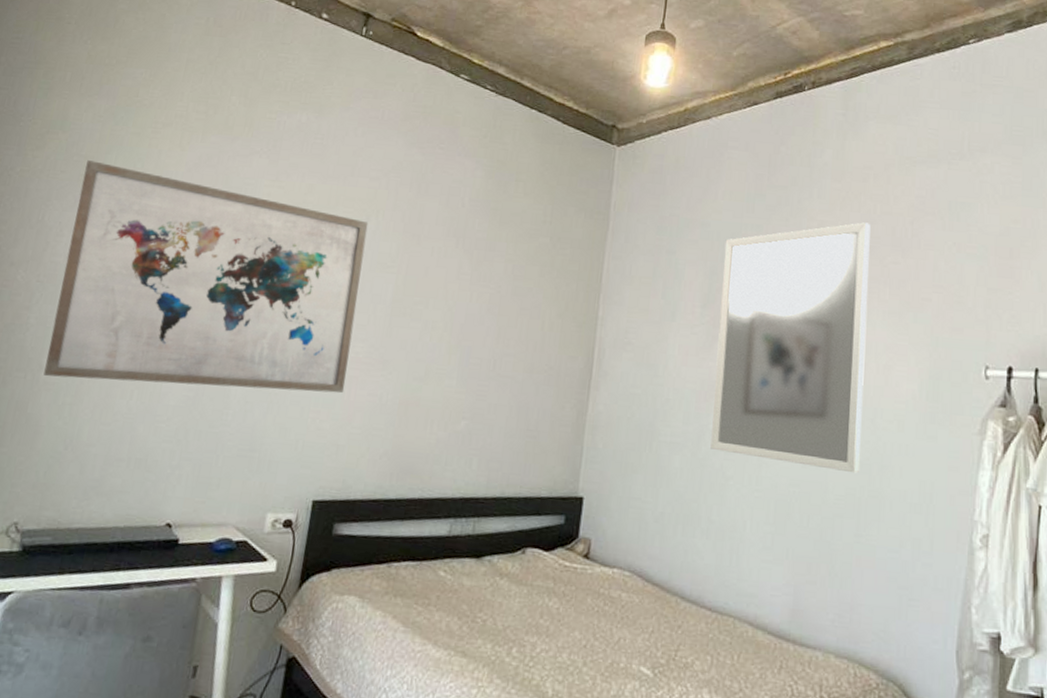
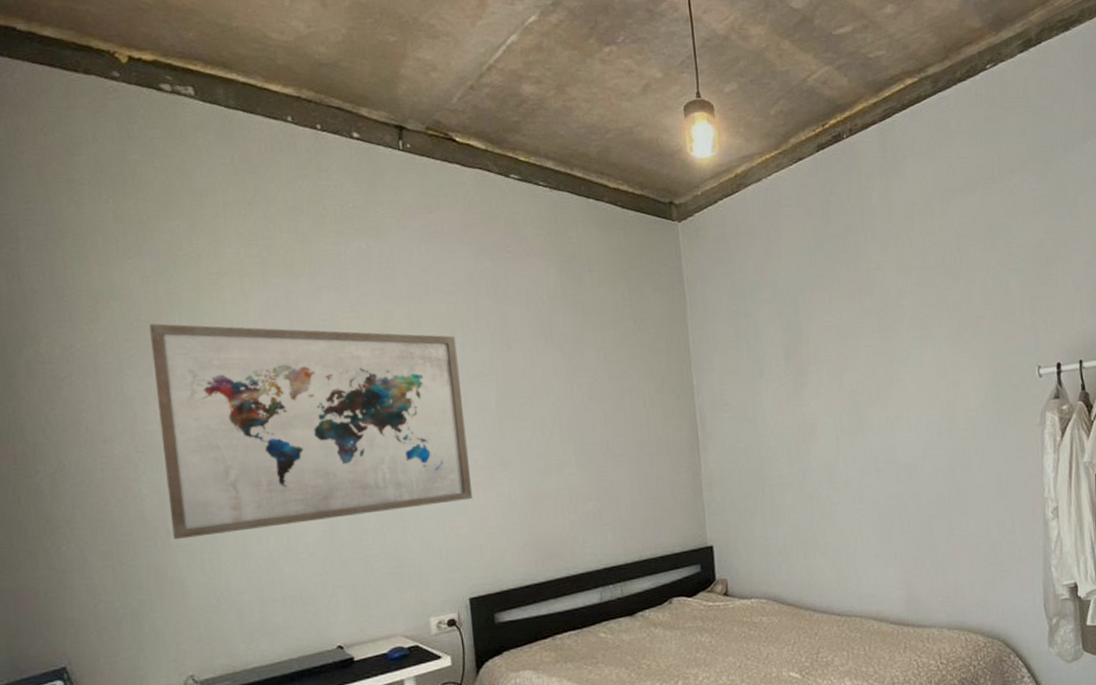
home mirror: present [710,222,871,474] -> none [795,256,945,483]

